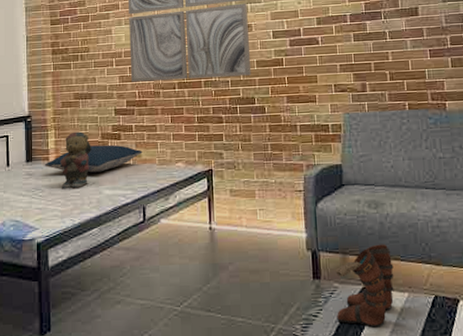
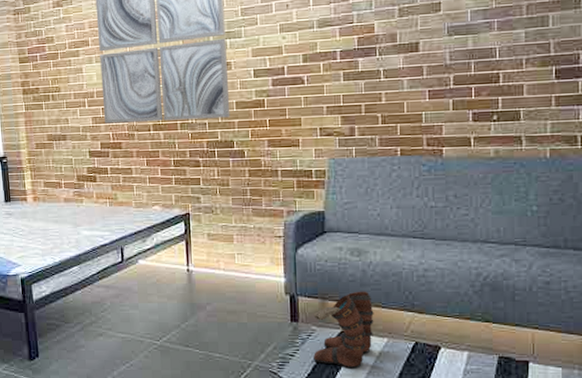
pillow: present [44,145,143,173] -> none [22,187,119,214]
teddy bear: present [60,131,95,190] -> none [38,173,73,230]

